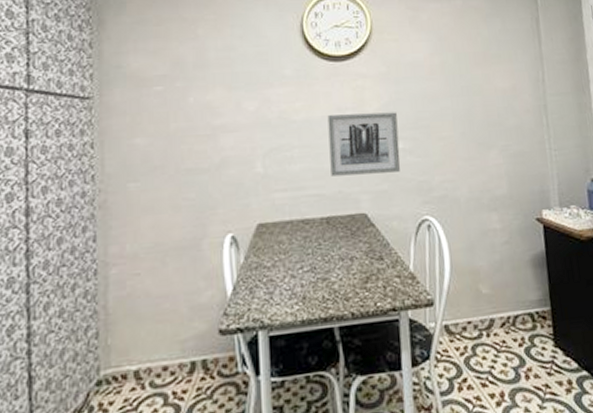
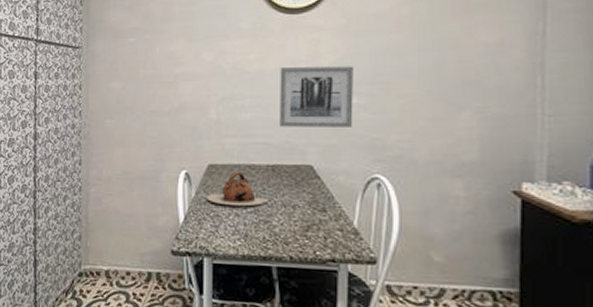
teapot: none [258,229,325,268] -> present [207,172,268,207]

